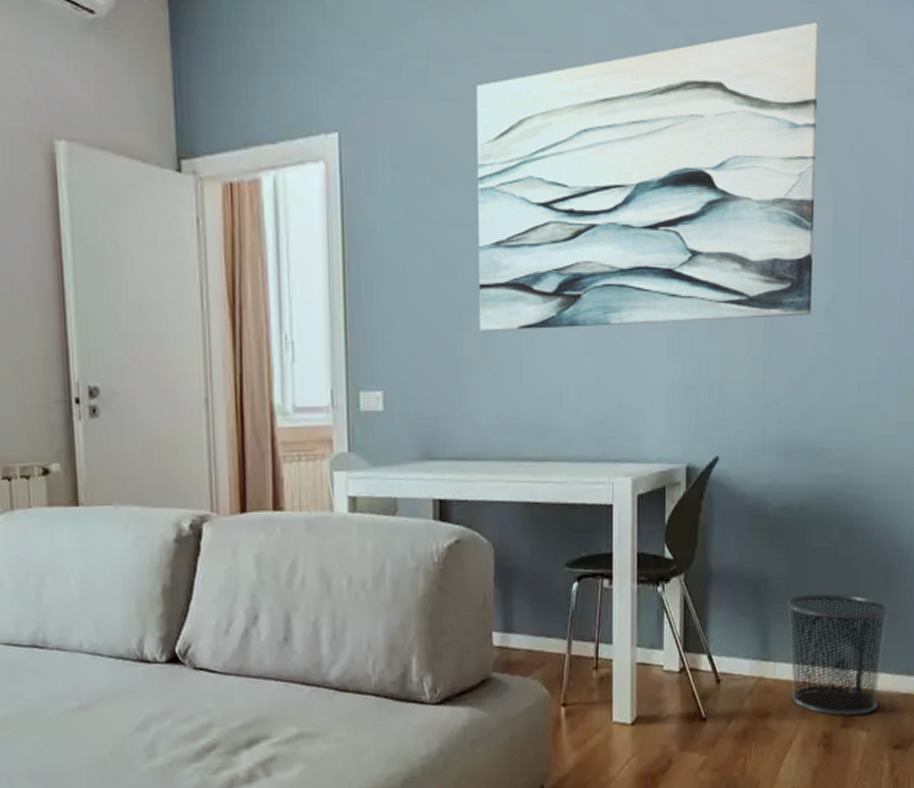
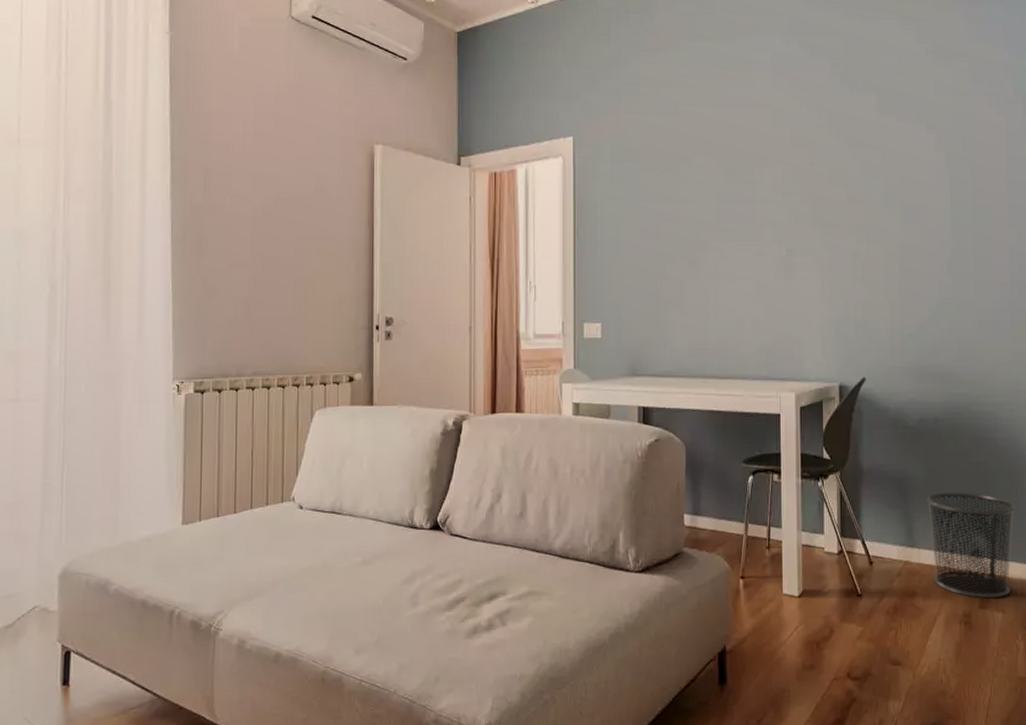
wall art: present [477,22,819,331] -> none [674,52,937,279]

